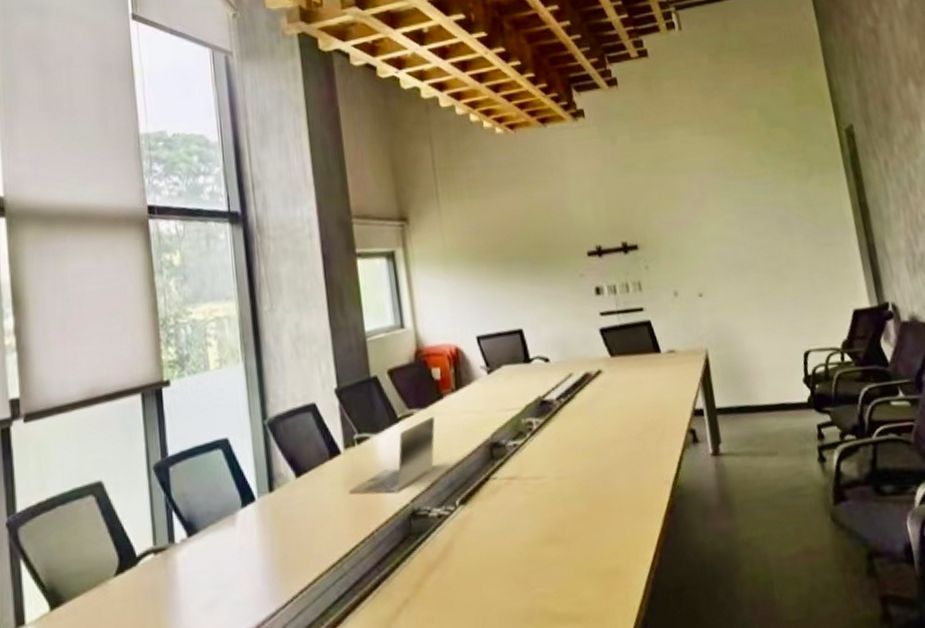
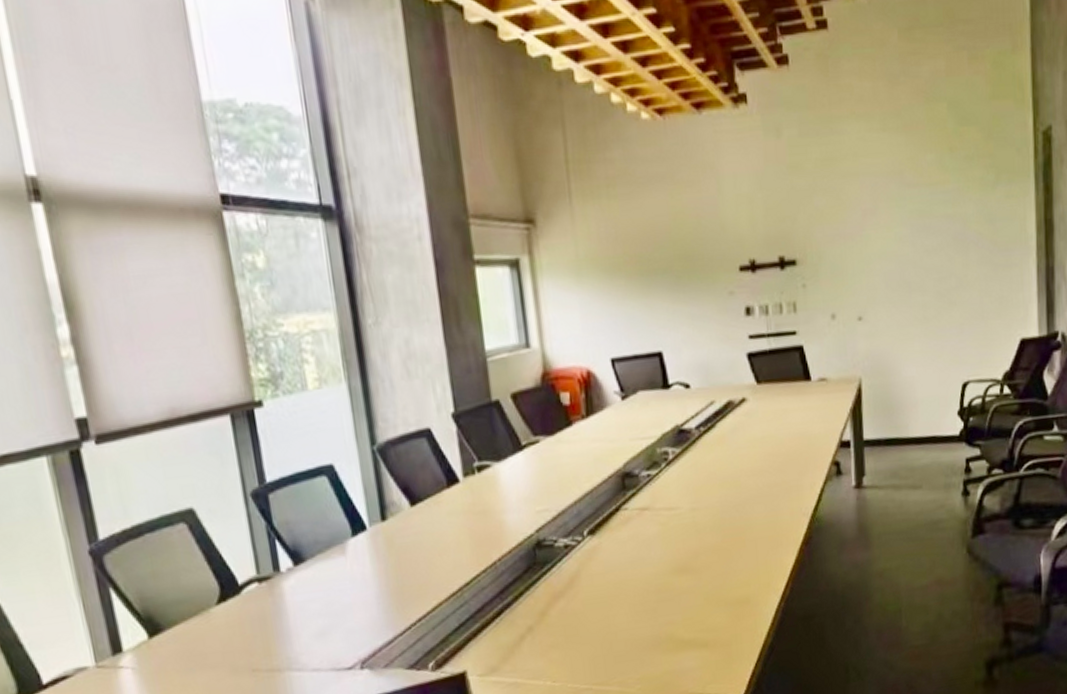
laptop: present [348,416,435,495] -> none [468,444,563,525]

